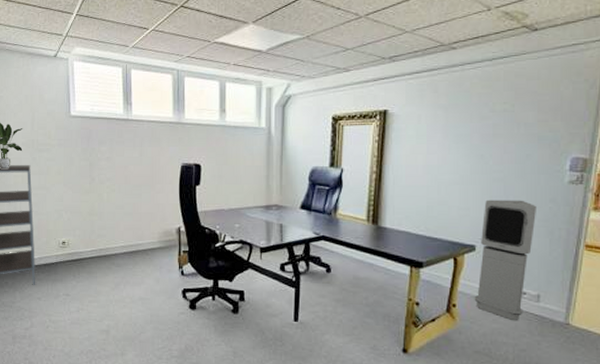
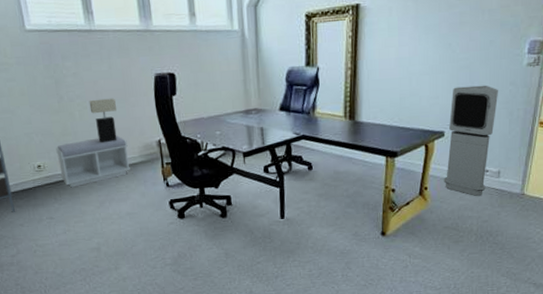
bench: none [81,219,148,267] -> present [55,135,130,188]
table lamp: none [117,183,142,226] -> present [89,98,117,144]

